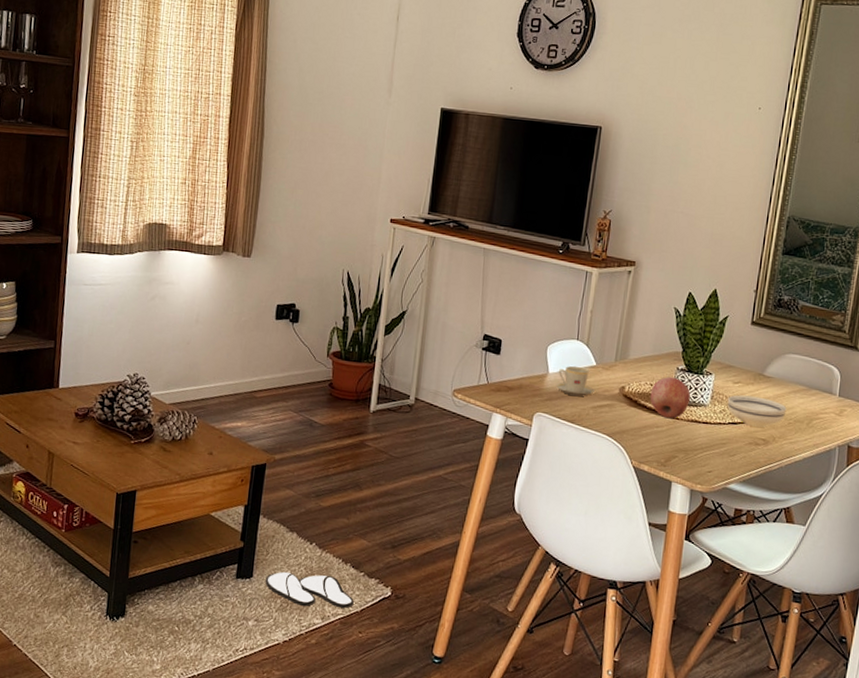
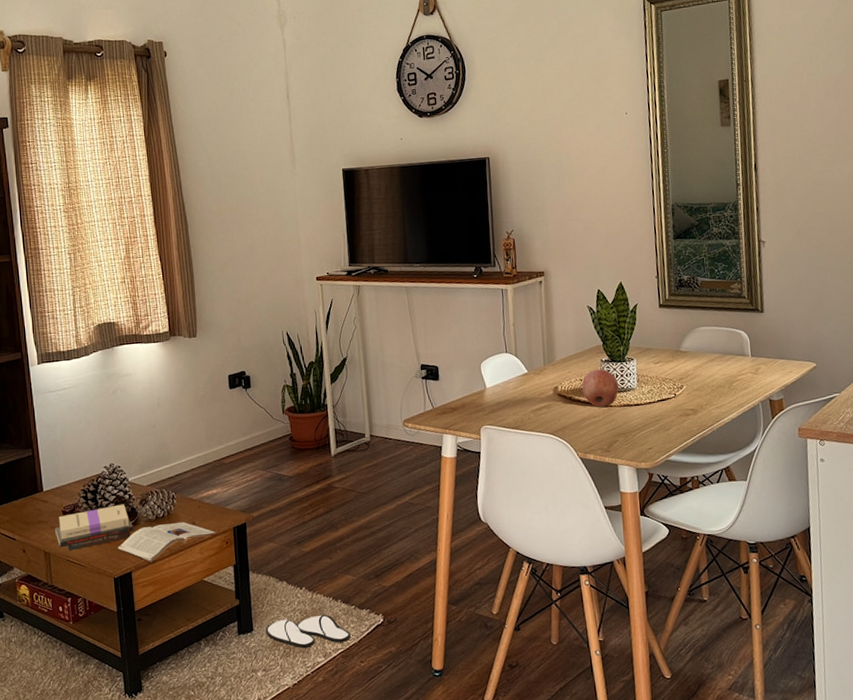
books: none [64,417,147,456] -> present [55,504,134,550]
magazine: none [126,446,233,485] -> present [117,521,216,563]
teacup: present [555,366,595,397] -> none [494,376,531,405]
bowl: present [727,394,787,427] -> none [652,371,708,400]

